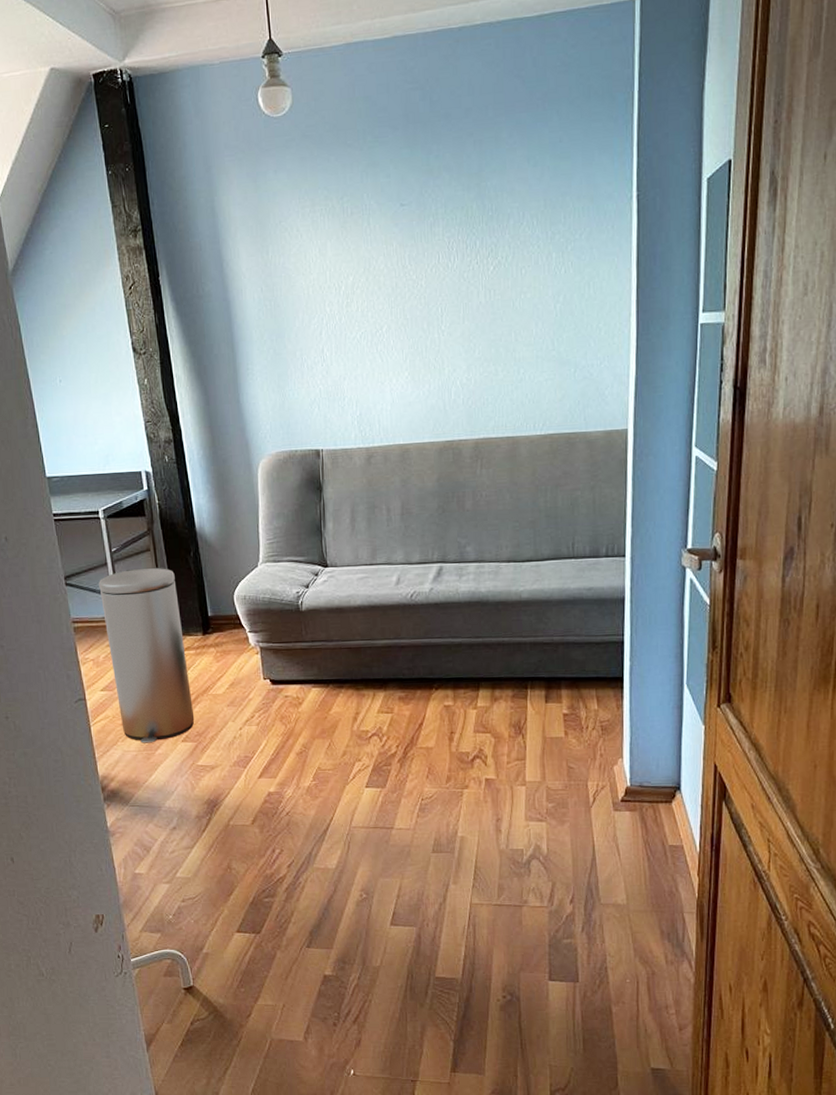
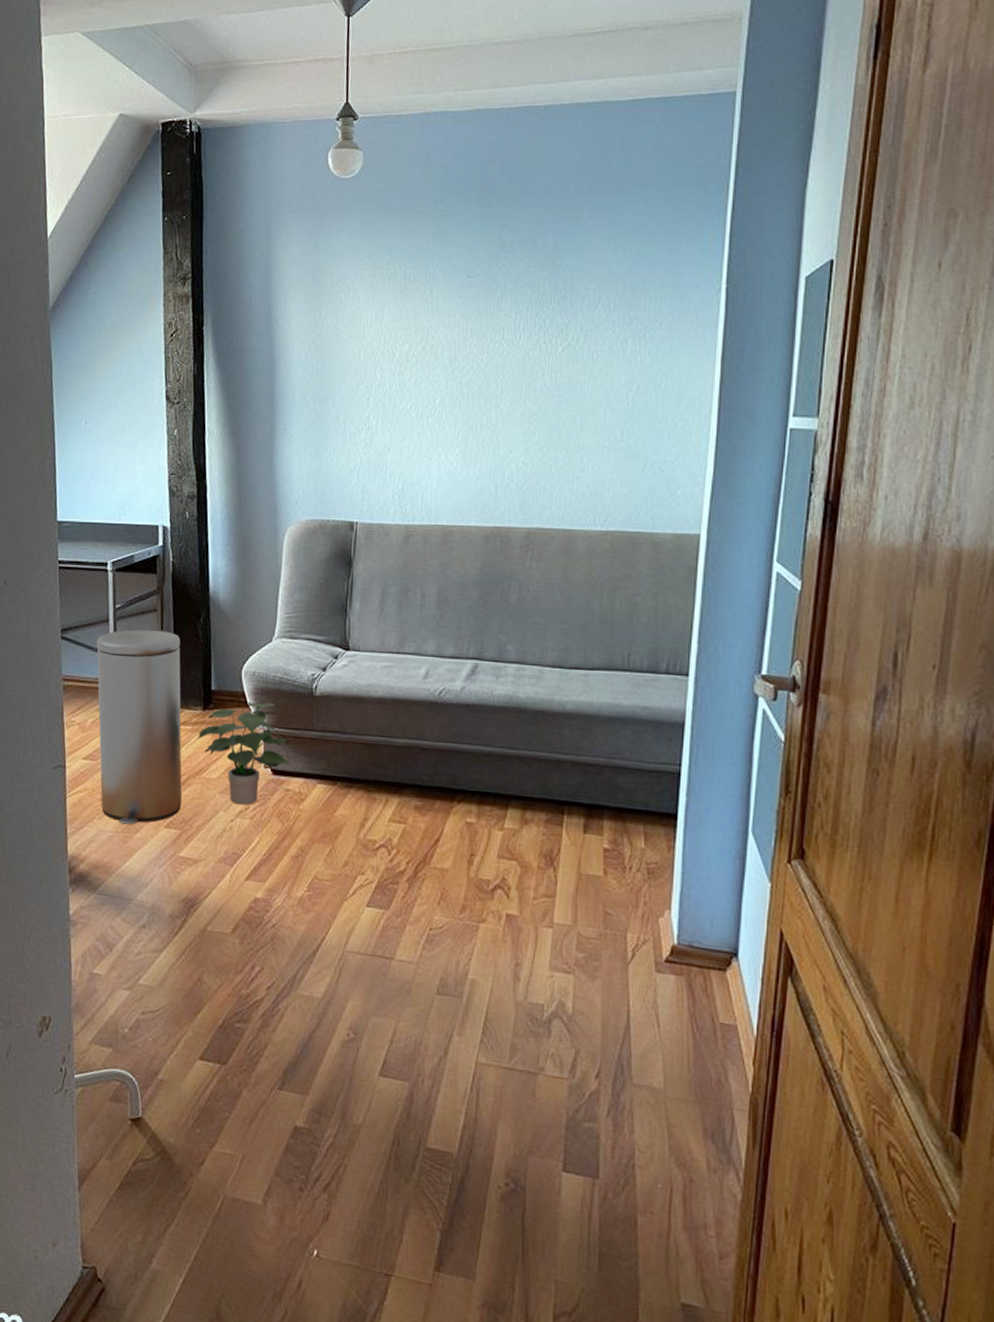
potted plant: none [201,622,286,714] -> present [197,703,290,805]

